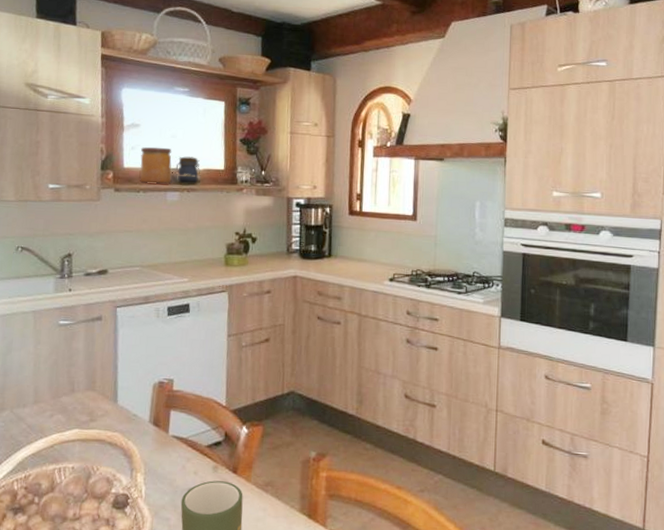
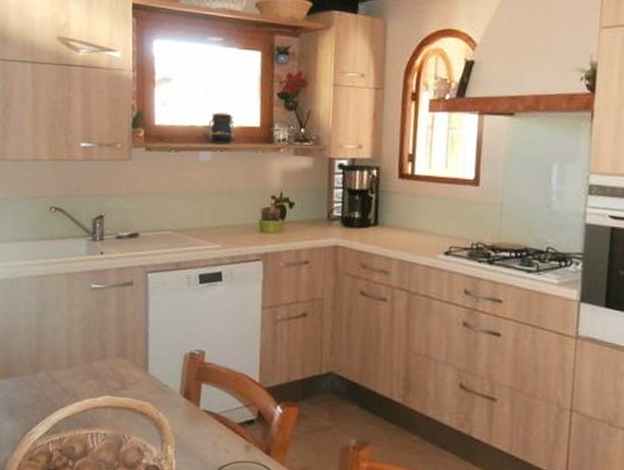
jar: present [140,147,172,183] -> none [171,102,204,142]

